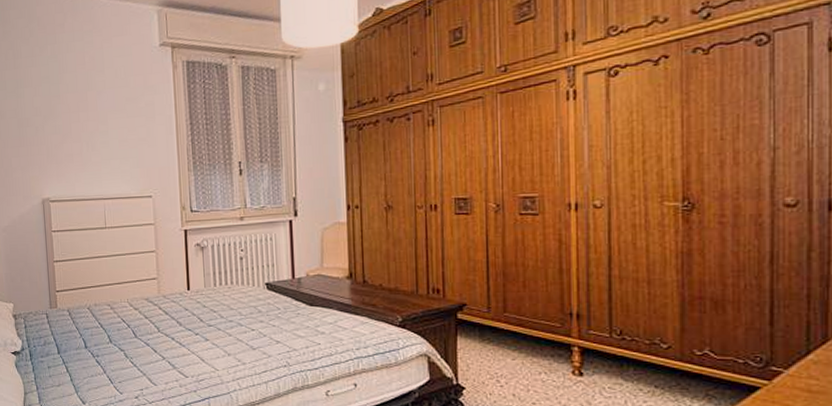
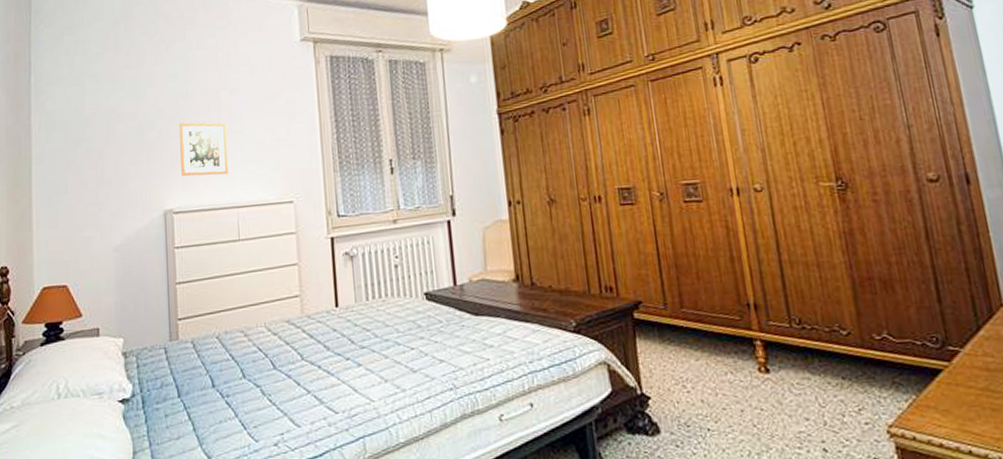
picture frame: none [53,121,96,170] -> present [179,122,228,176]

